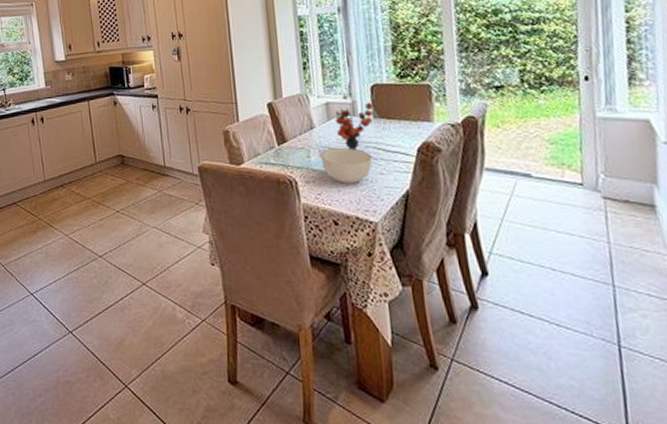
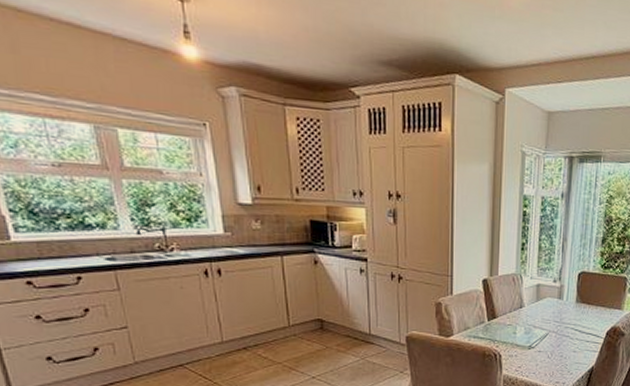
bowl: present [321,148,373,185] -> none [525,327,569,360]
bouquet: present [335,102,374,151] -> none [542,287,578,330]

